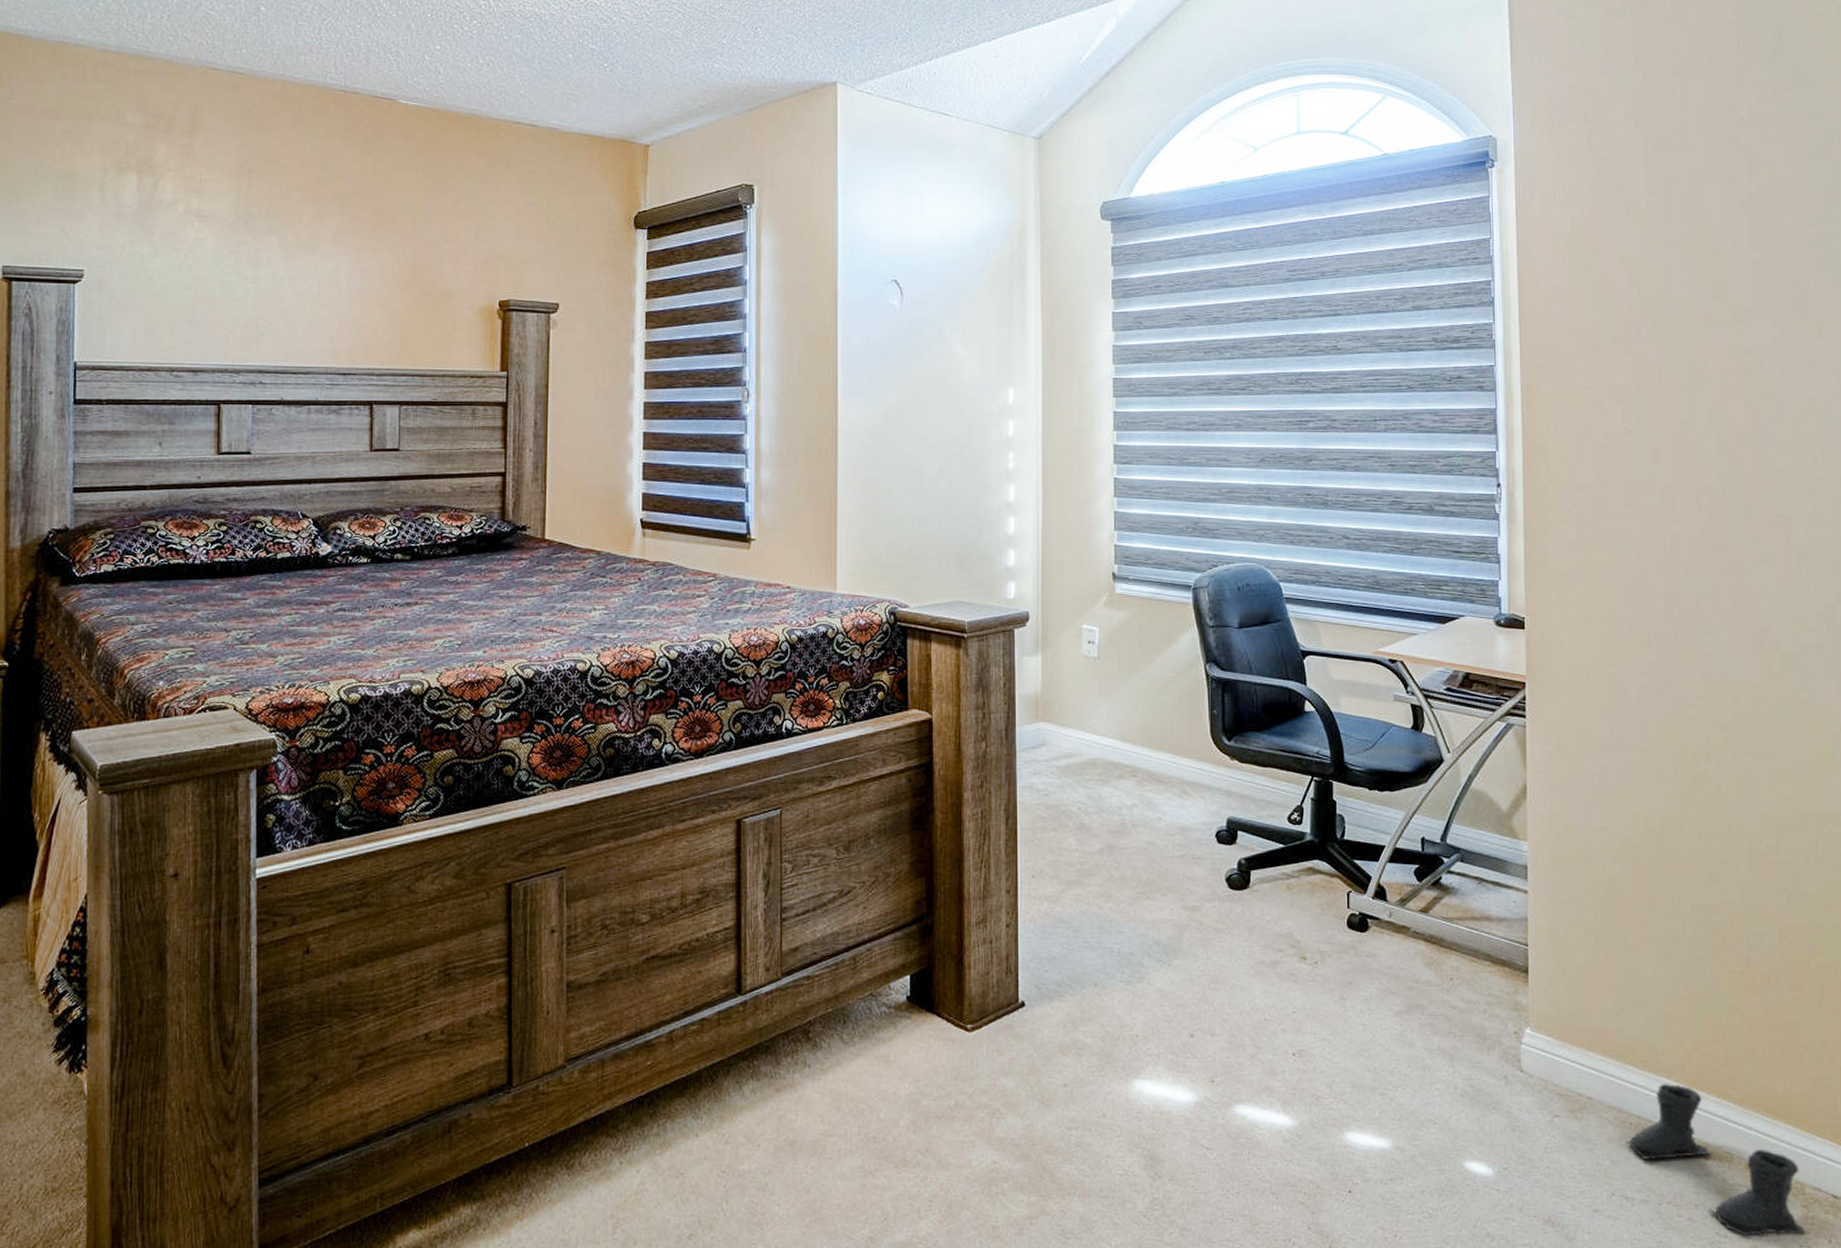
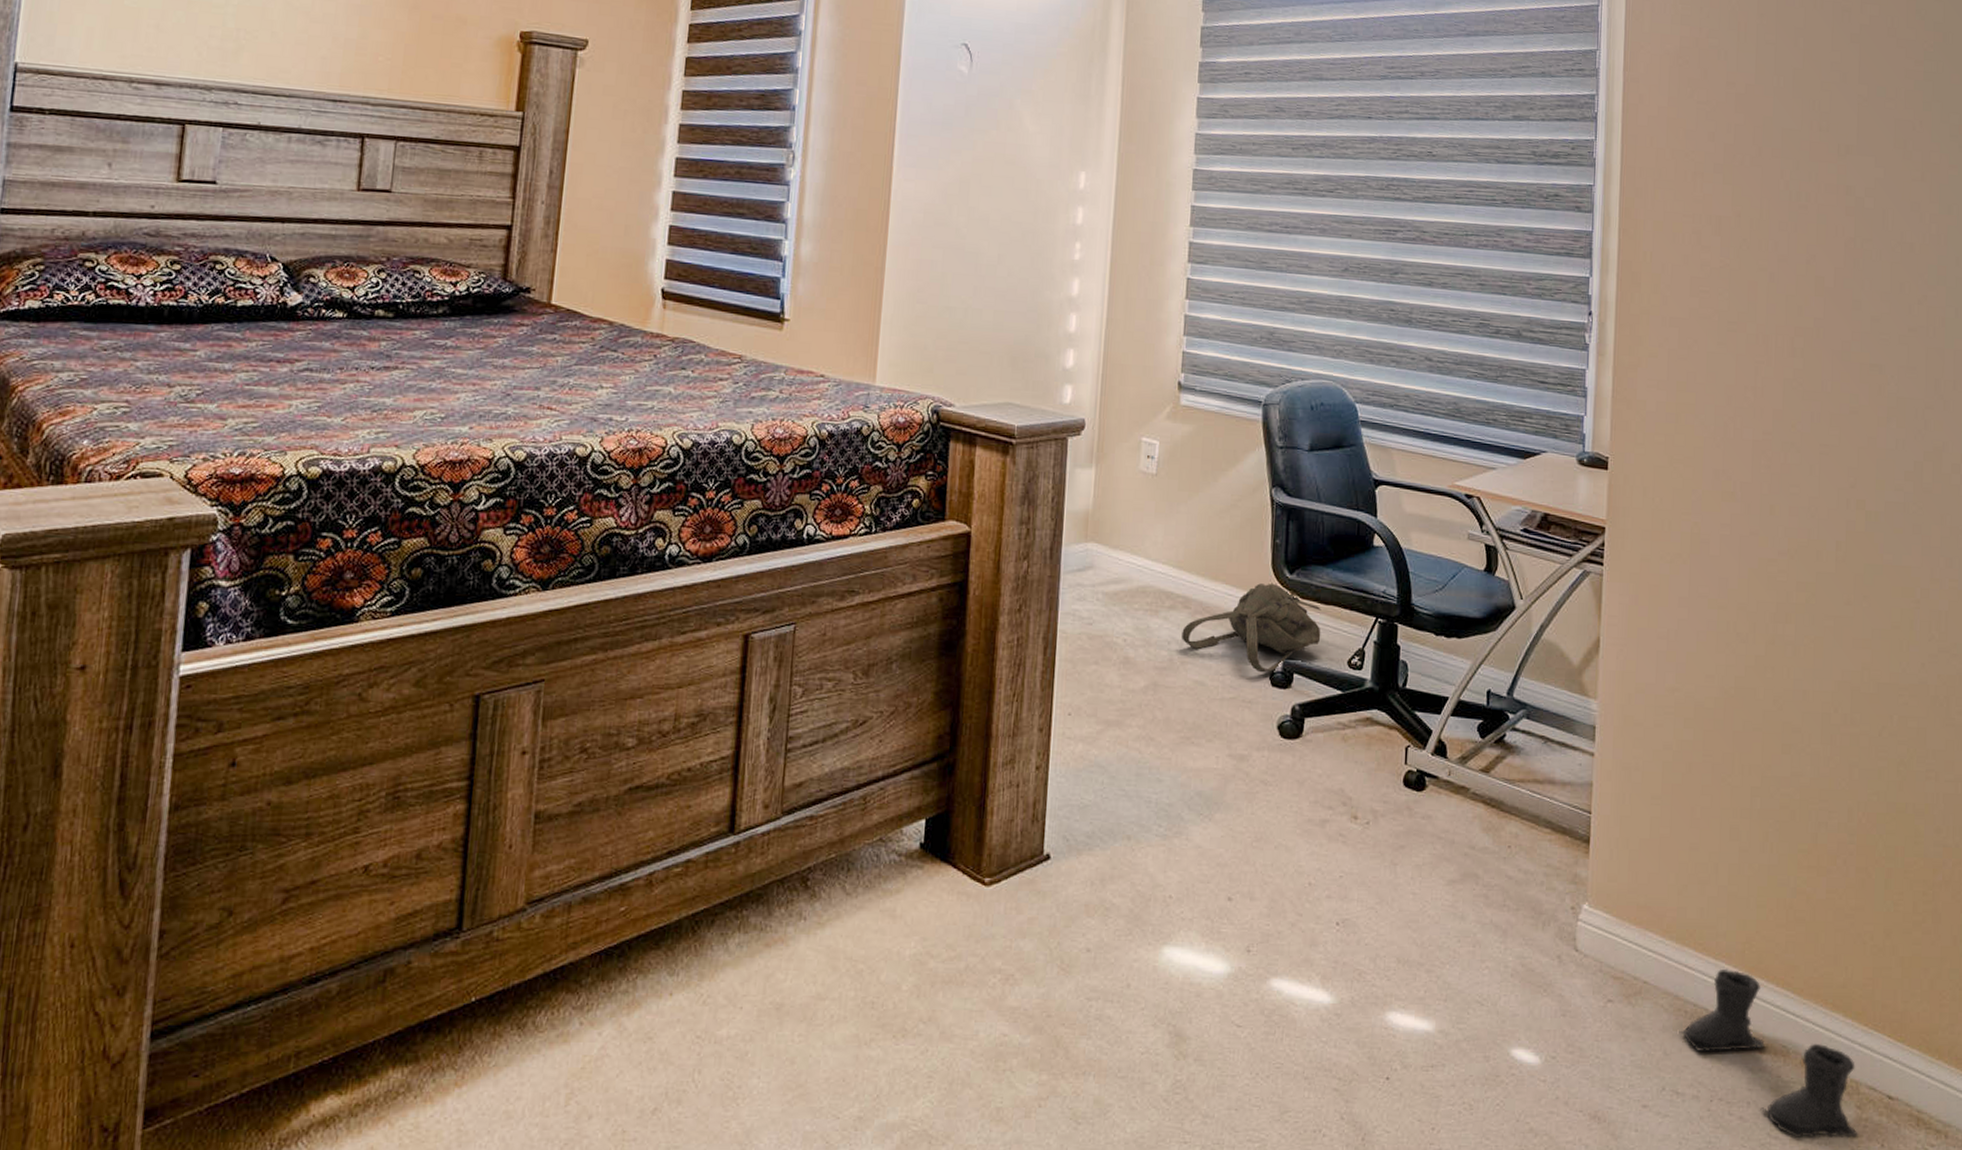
backpack: none [1132,751,1261,832] -> present [1182,583,1321,673]

